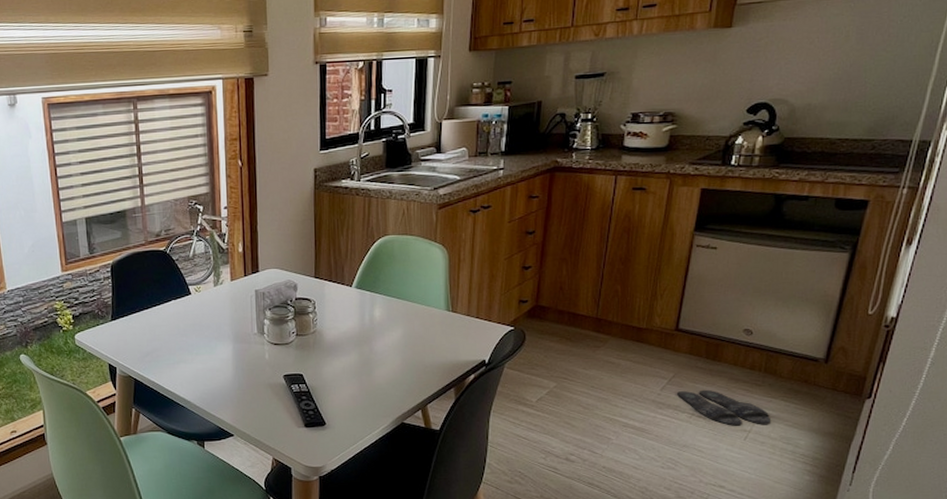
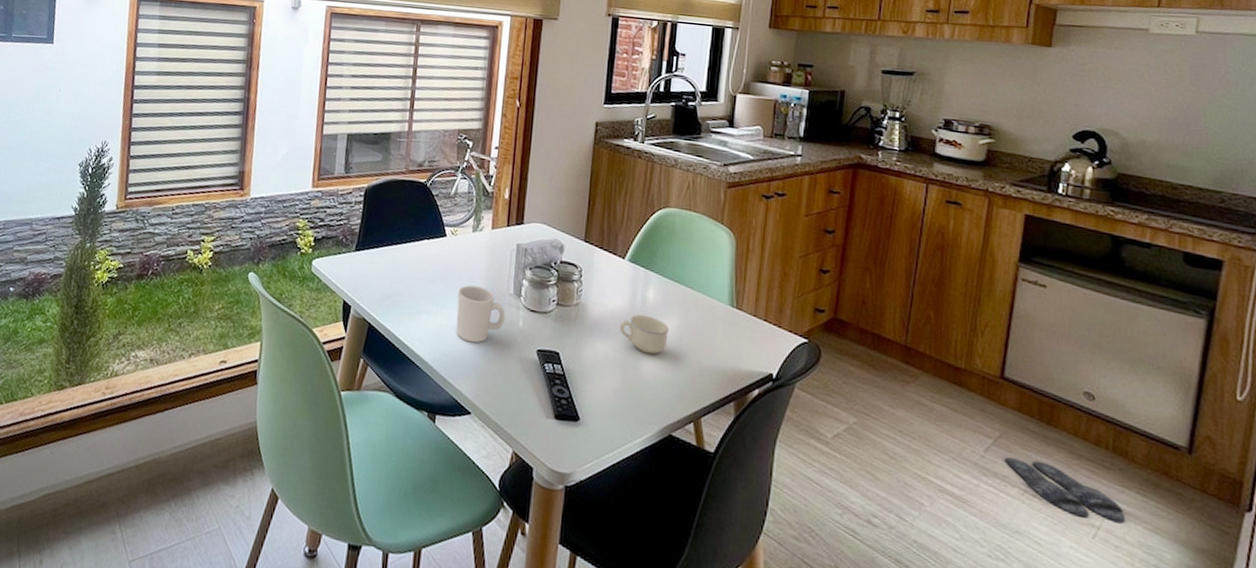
mug: none [209,332,253,379] -> present [456,285,505,343]
cup: none [352,330,395,362] -> present [619,314,669,355]

